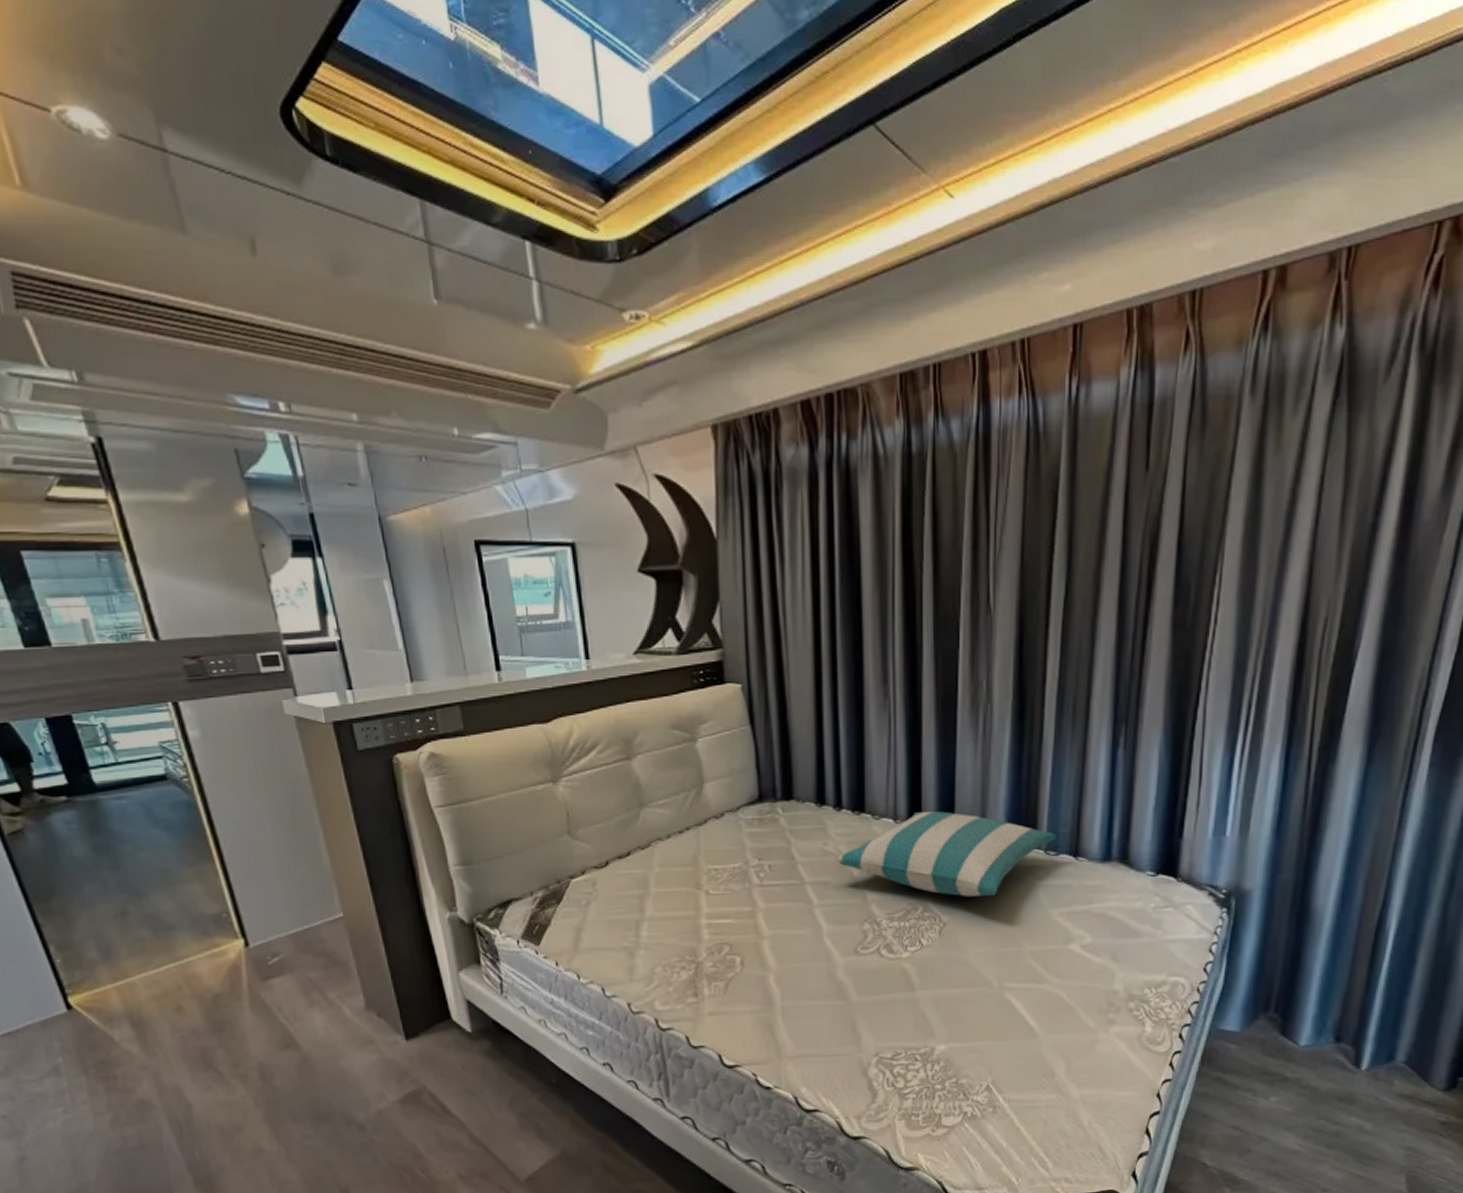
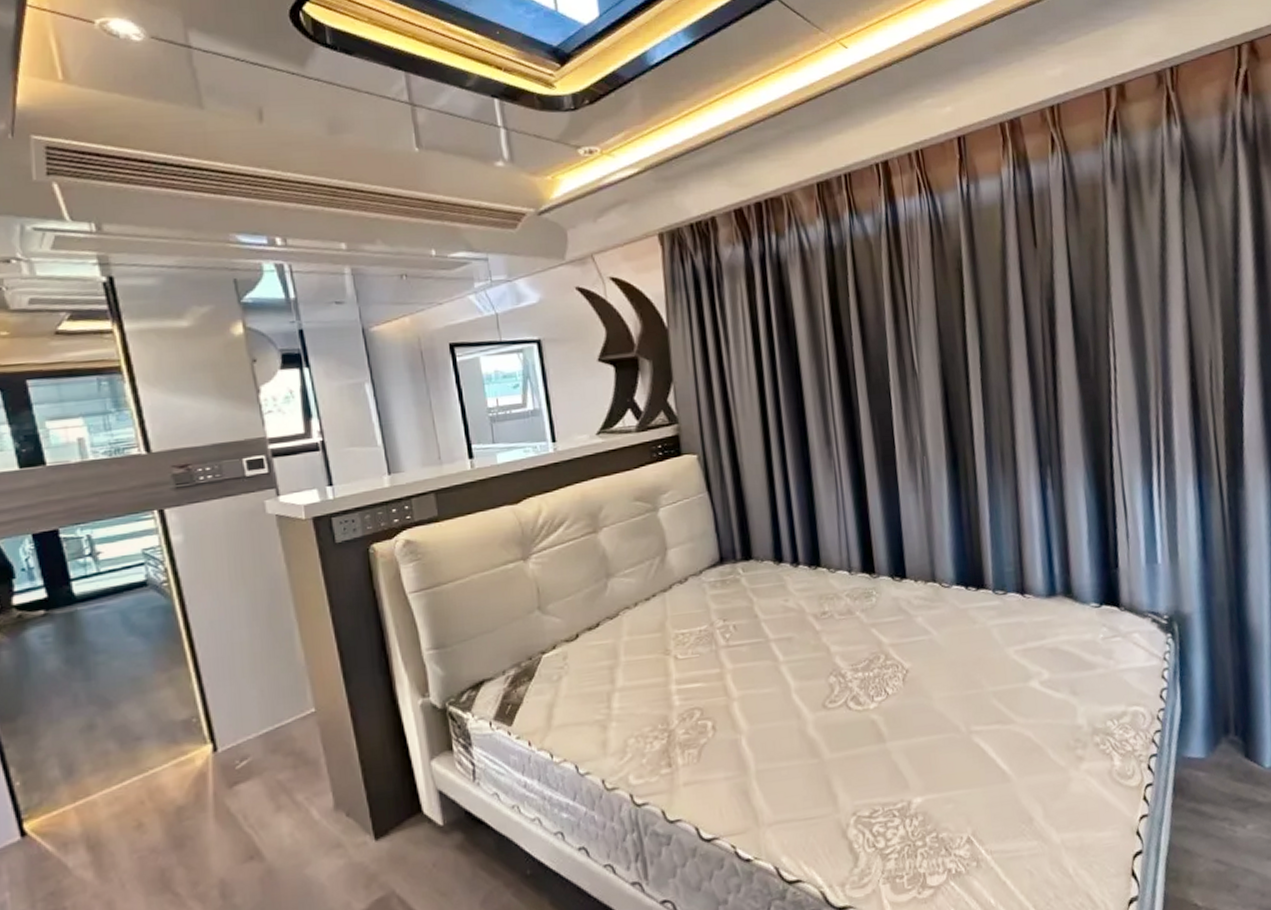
pillow: present [836,811,1057,897] -> none [797,560,1003,642]

